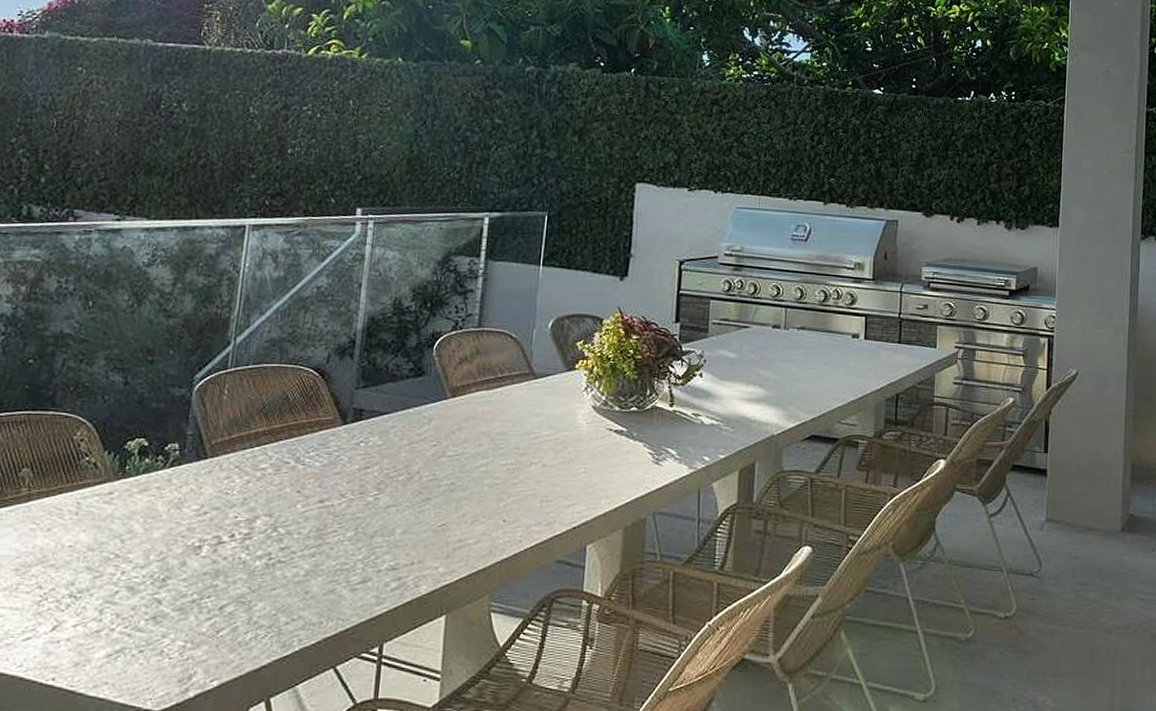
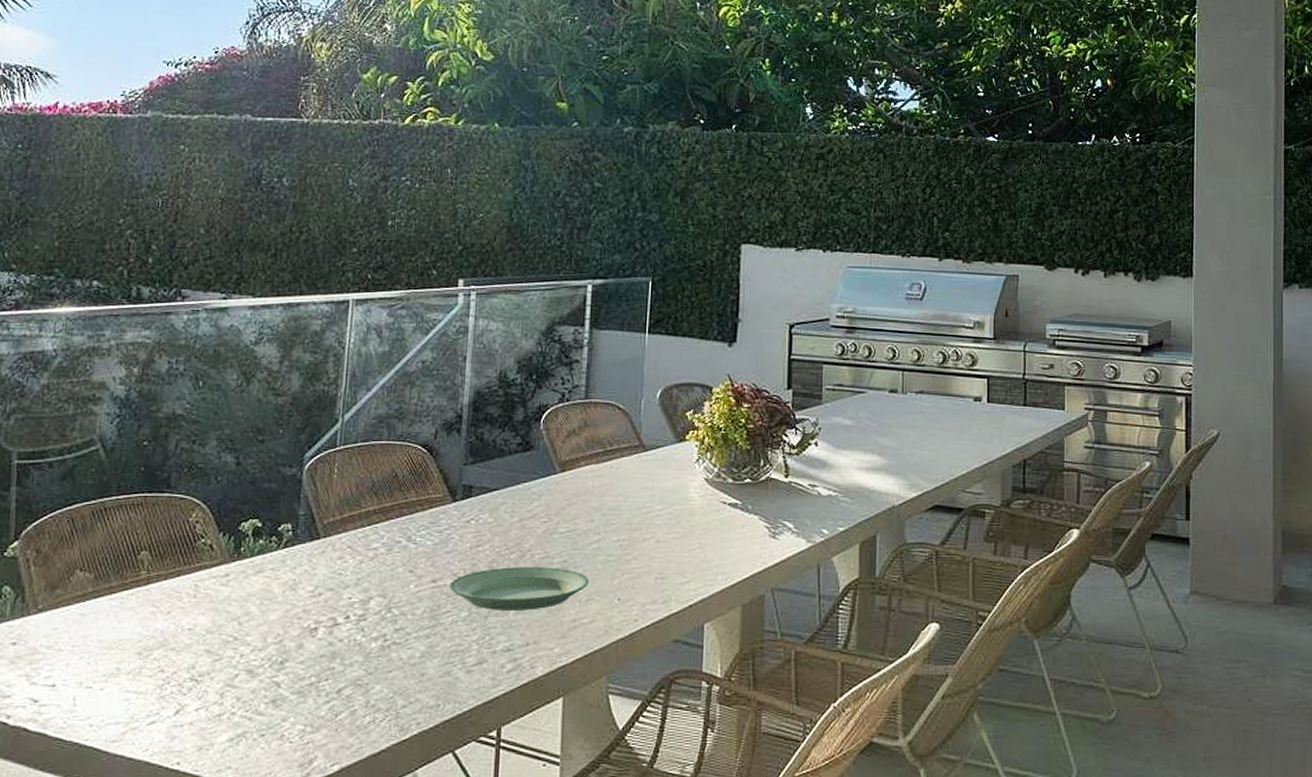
plate: none [335,488,476,531] -> present [448,567,590,611]

